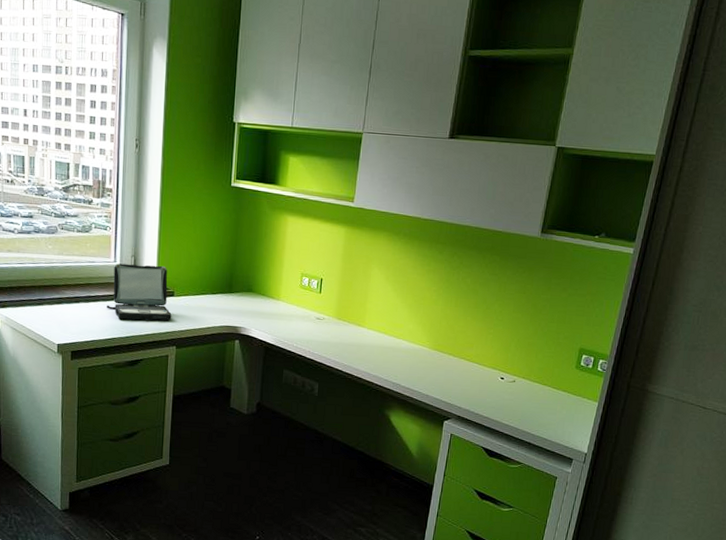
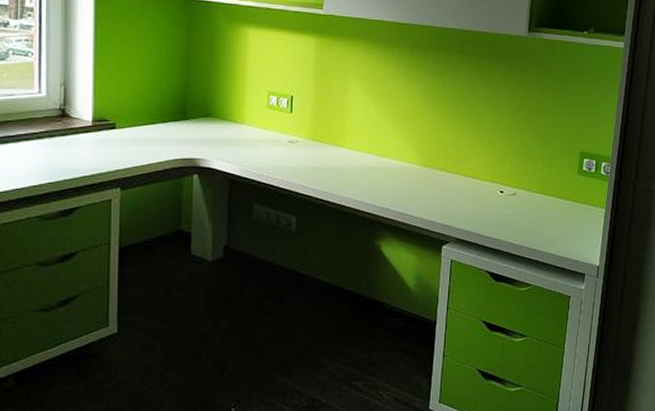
laptop: present [107,263,172,321] -> none [30,93,114,161]

